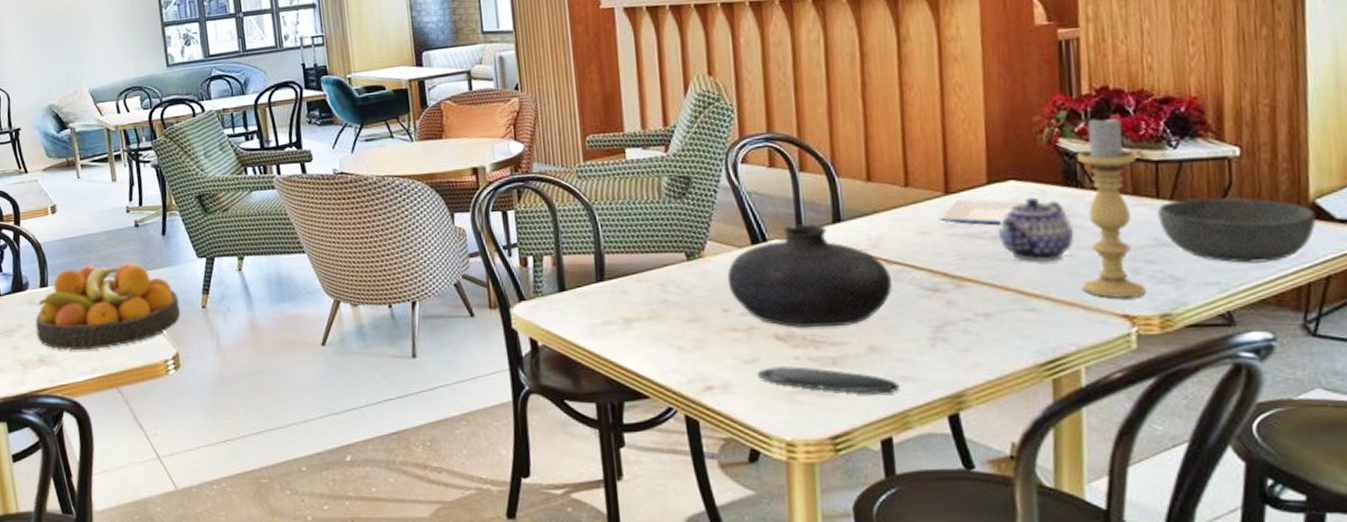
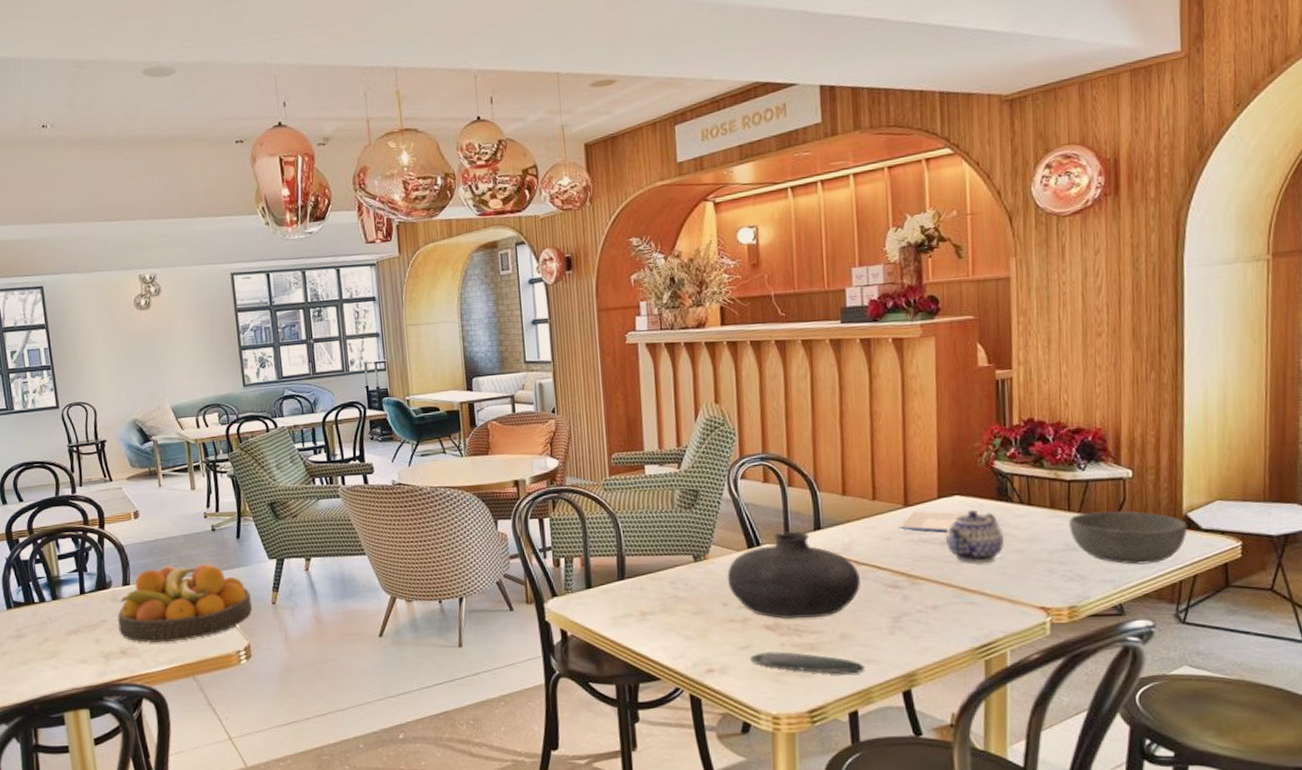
candle holder: present [1076,116,1146,298] -> none [1007,443,1059,593]

